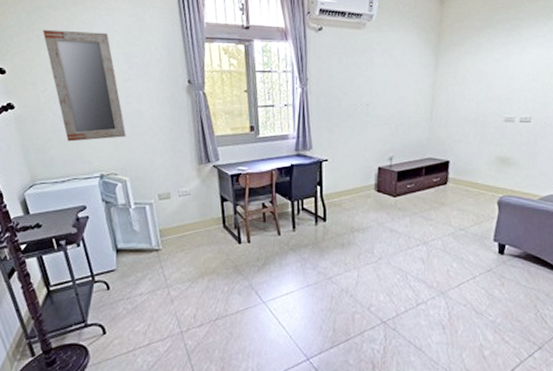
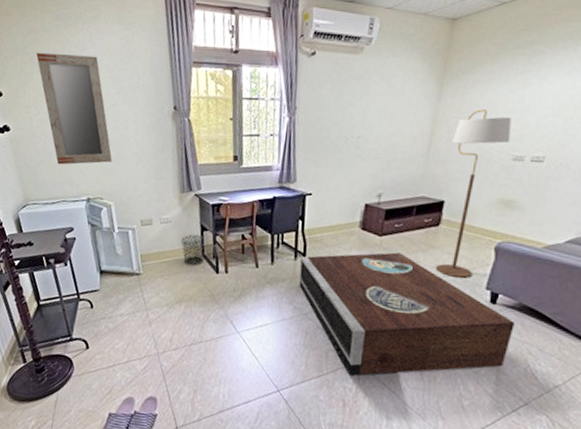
waste bin: none [200,206,225,237] -> present [180,234,204,265]
stereo: none [320,212,522,336] -> present [299,252,514,376]
floor lamp: none [447,77,500,232] -> present [435,109,512,278]

